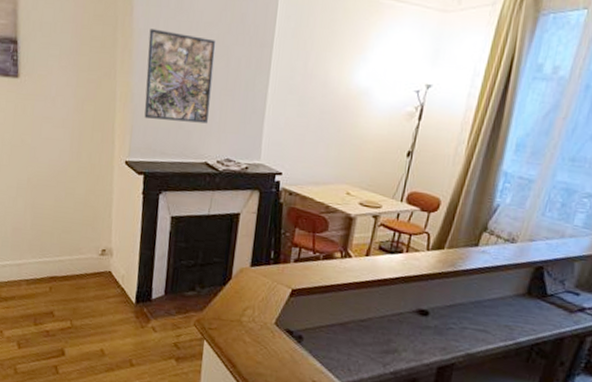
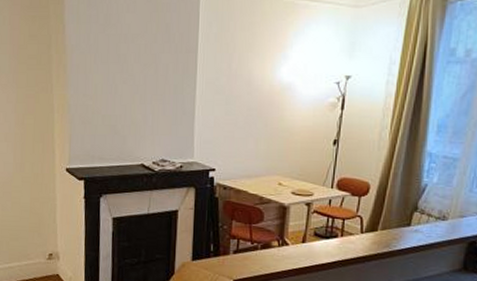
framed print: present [144,29,216,124] -> none [81,44,144,128]

